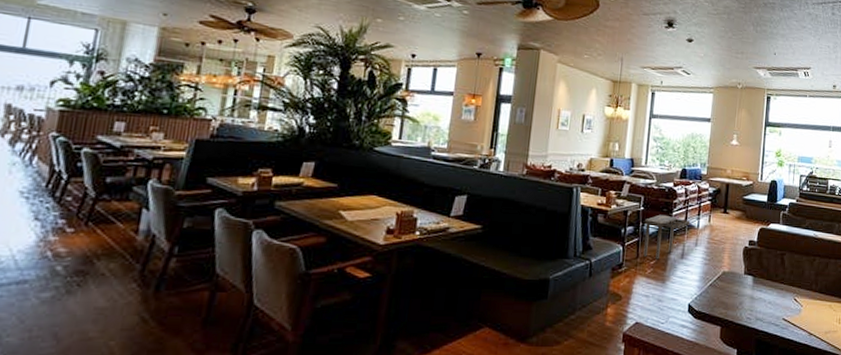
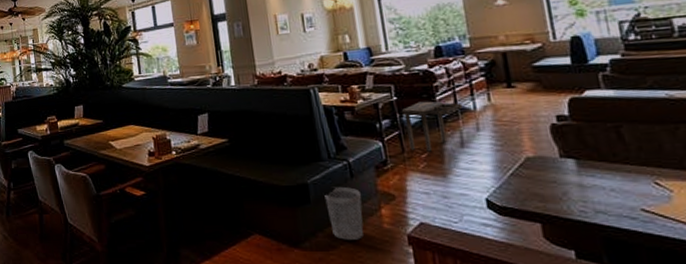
wastebasket: none [560,284,594,336] -> present [324,186,364,240]

